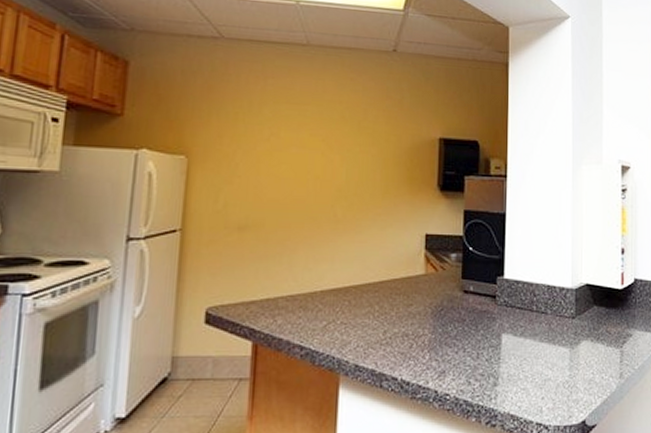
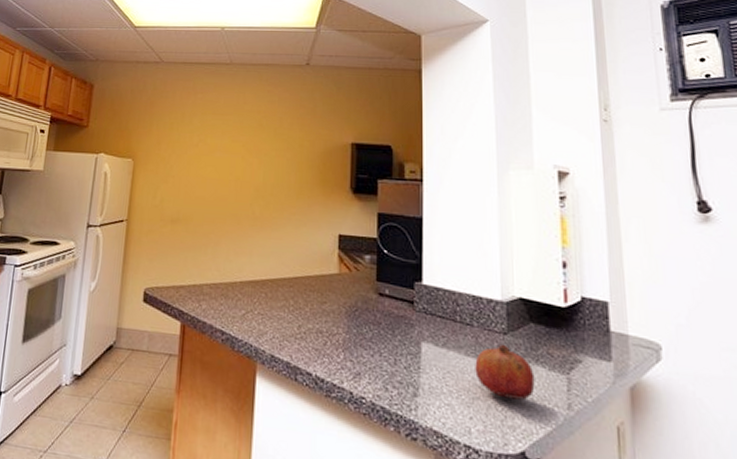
fruit: none [547,327,596,376] -> present [475,344,535,400]

